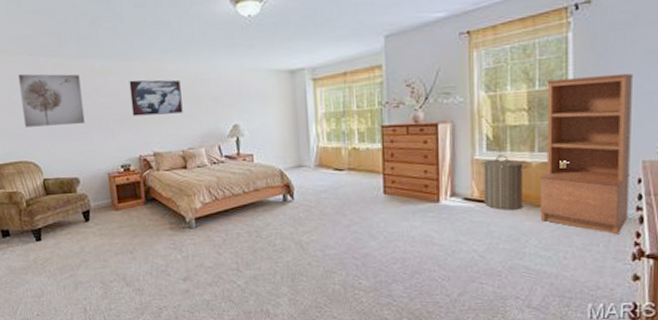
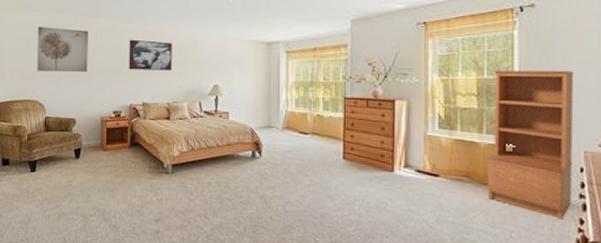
laundry hamper: present [480,155,527,210] -> none [432,134,476,186]

